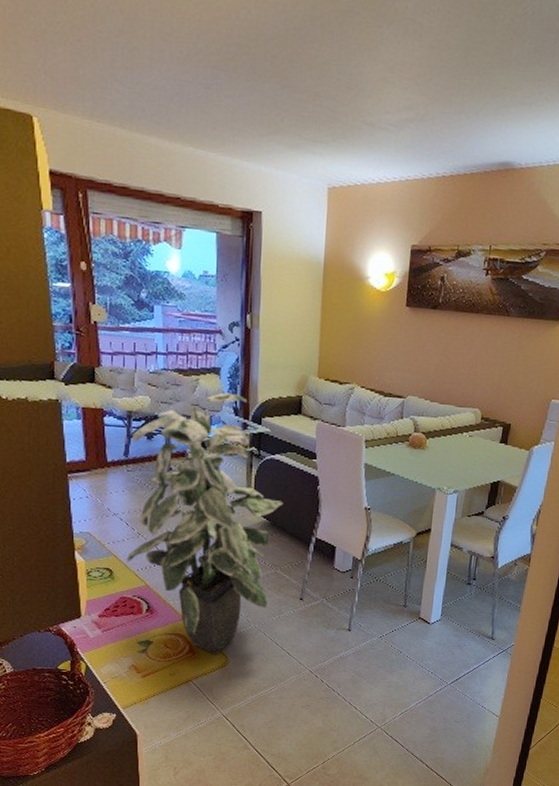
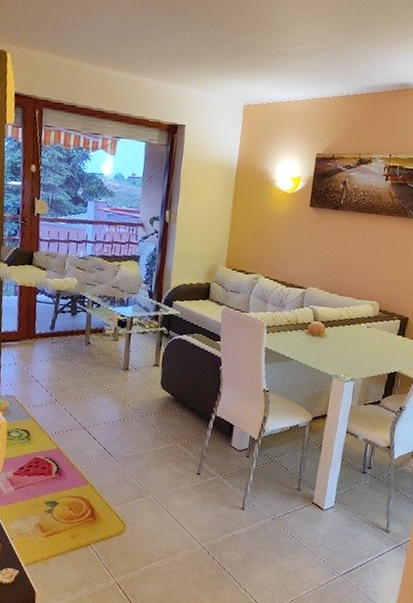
indoor plant: present [126,392,284,655] -> none [42,277,188,522]

